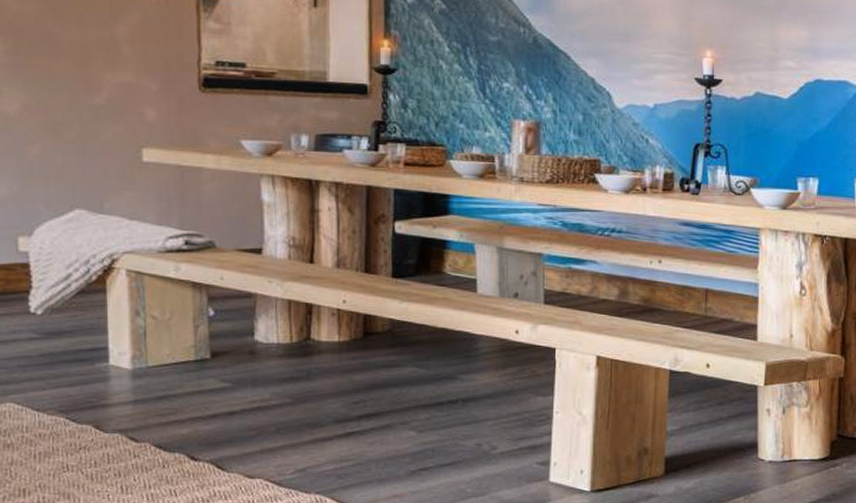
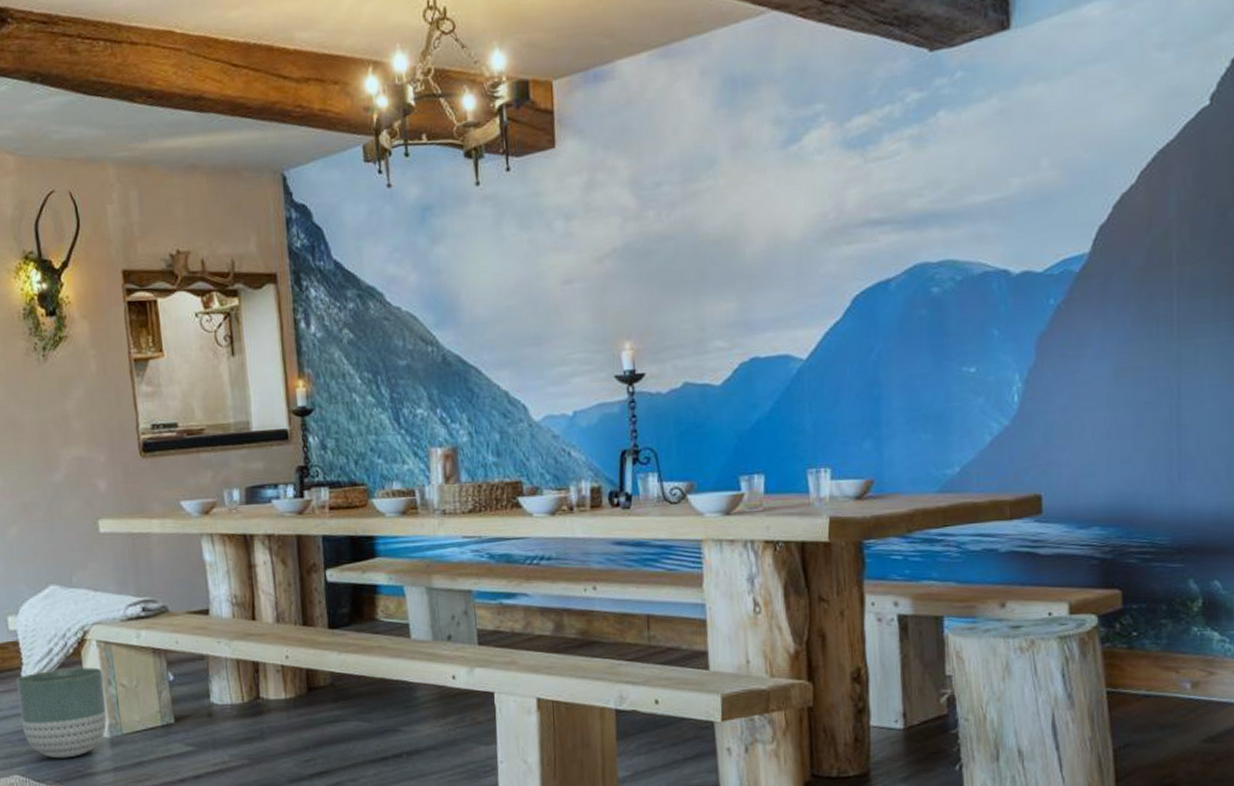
planter: none [20,296,131,388] -> present [16,667,107,759]

